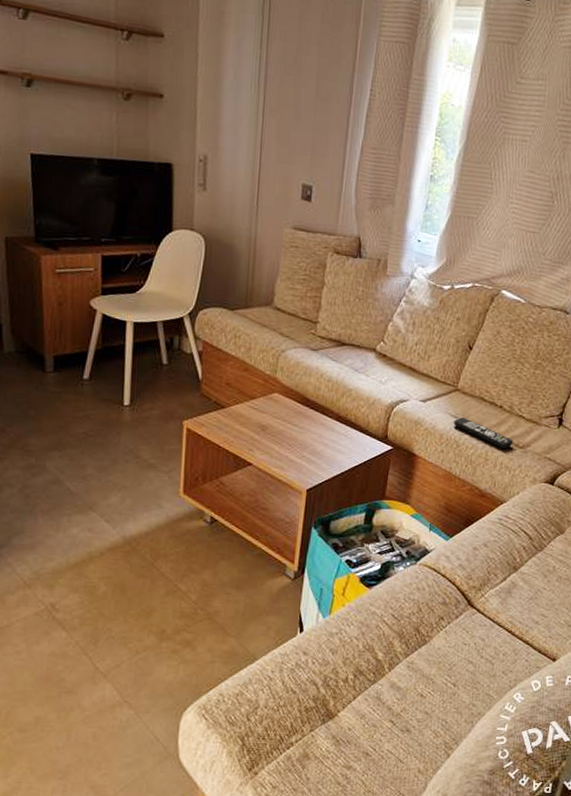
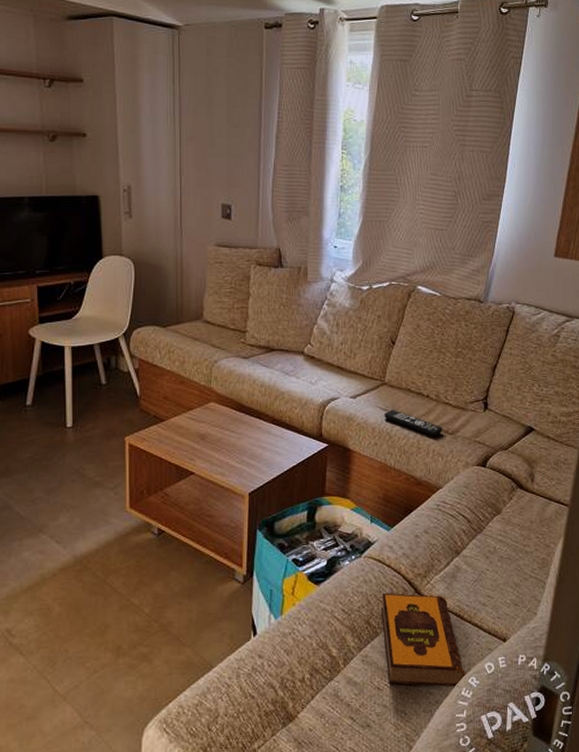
hardback book: none [431,602,512,701] -> present [381,593,466,687]

